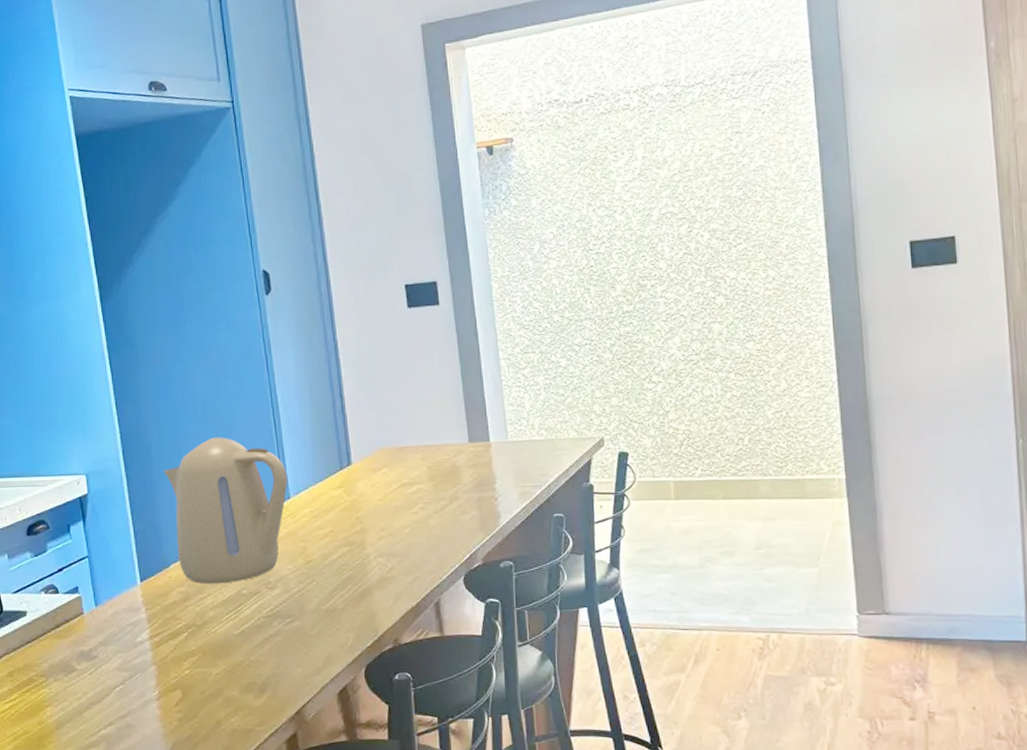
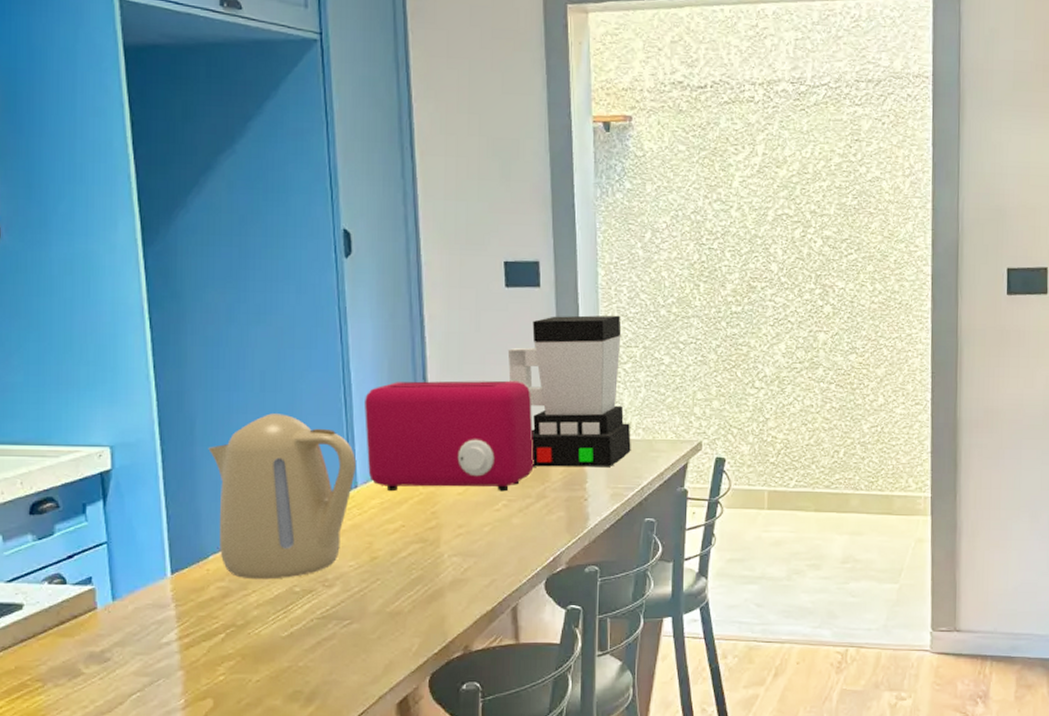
toaster: none [291,392,446,501] -> present [365,380,534,492]
coffee maker: none [414,324,536,471] -> present [507,315,631,467]

